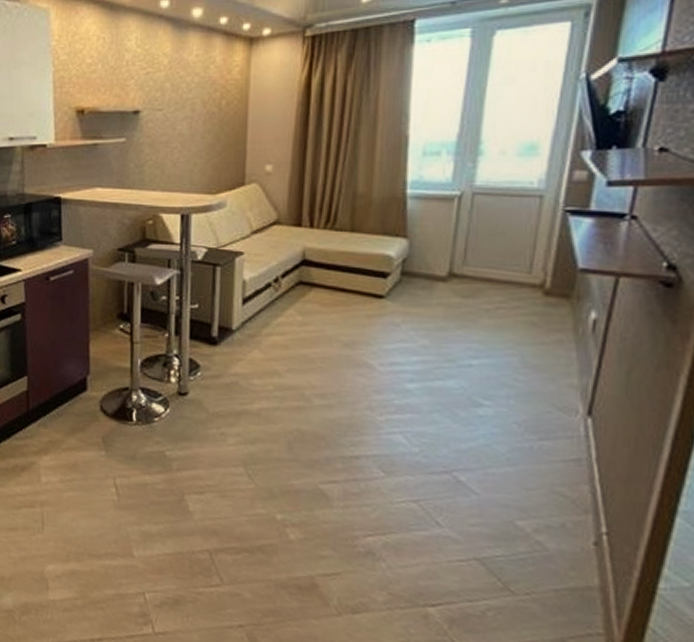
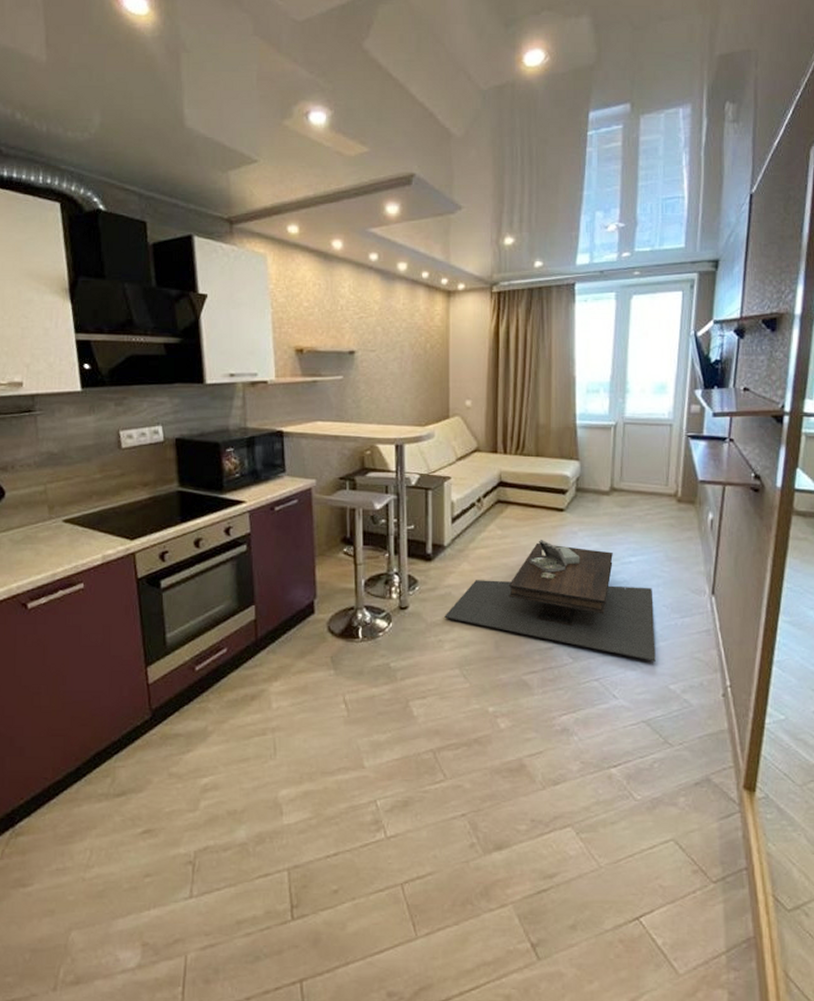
coffee table: none [229,329,500,489] -> present [444,539,656,662]

